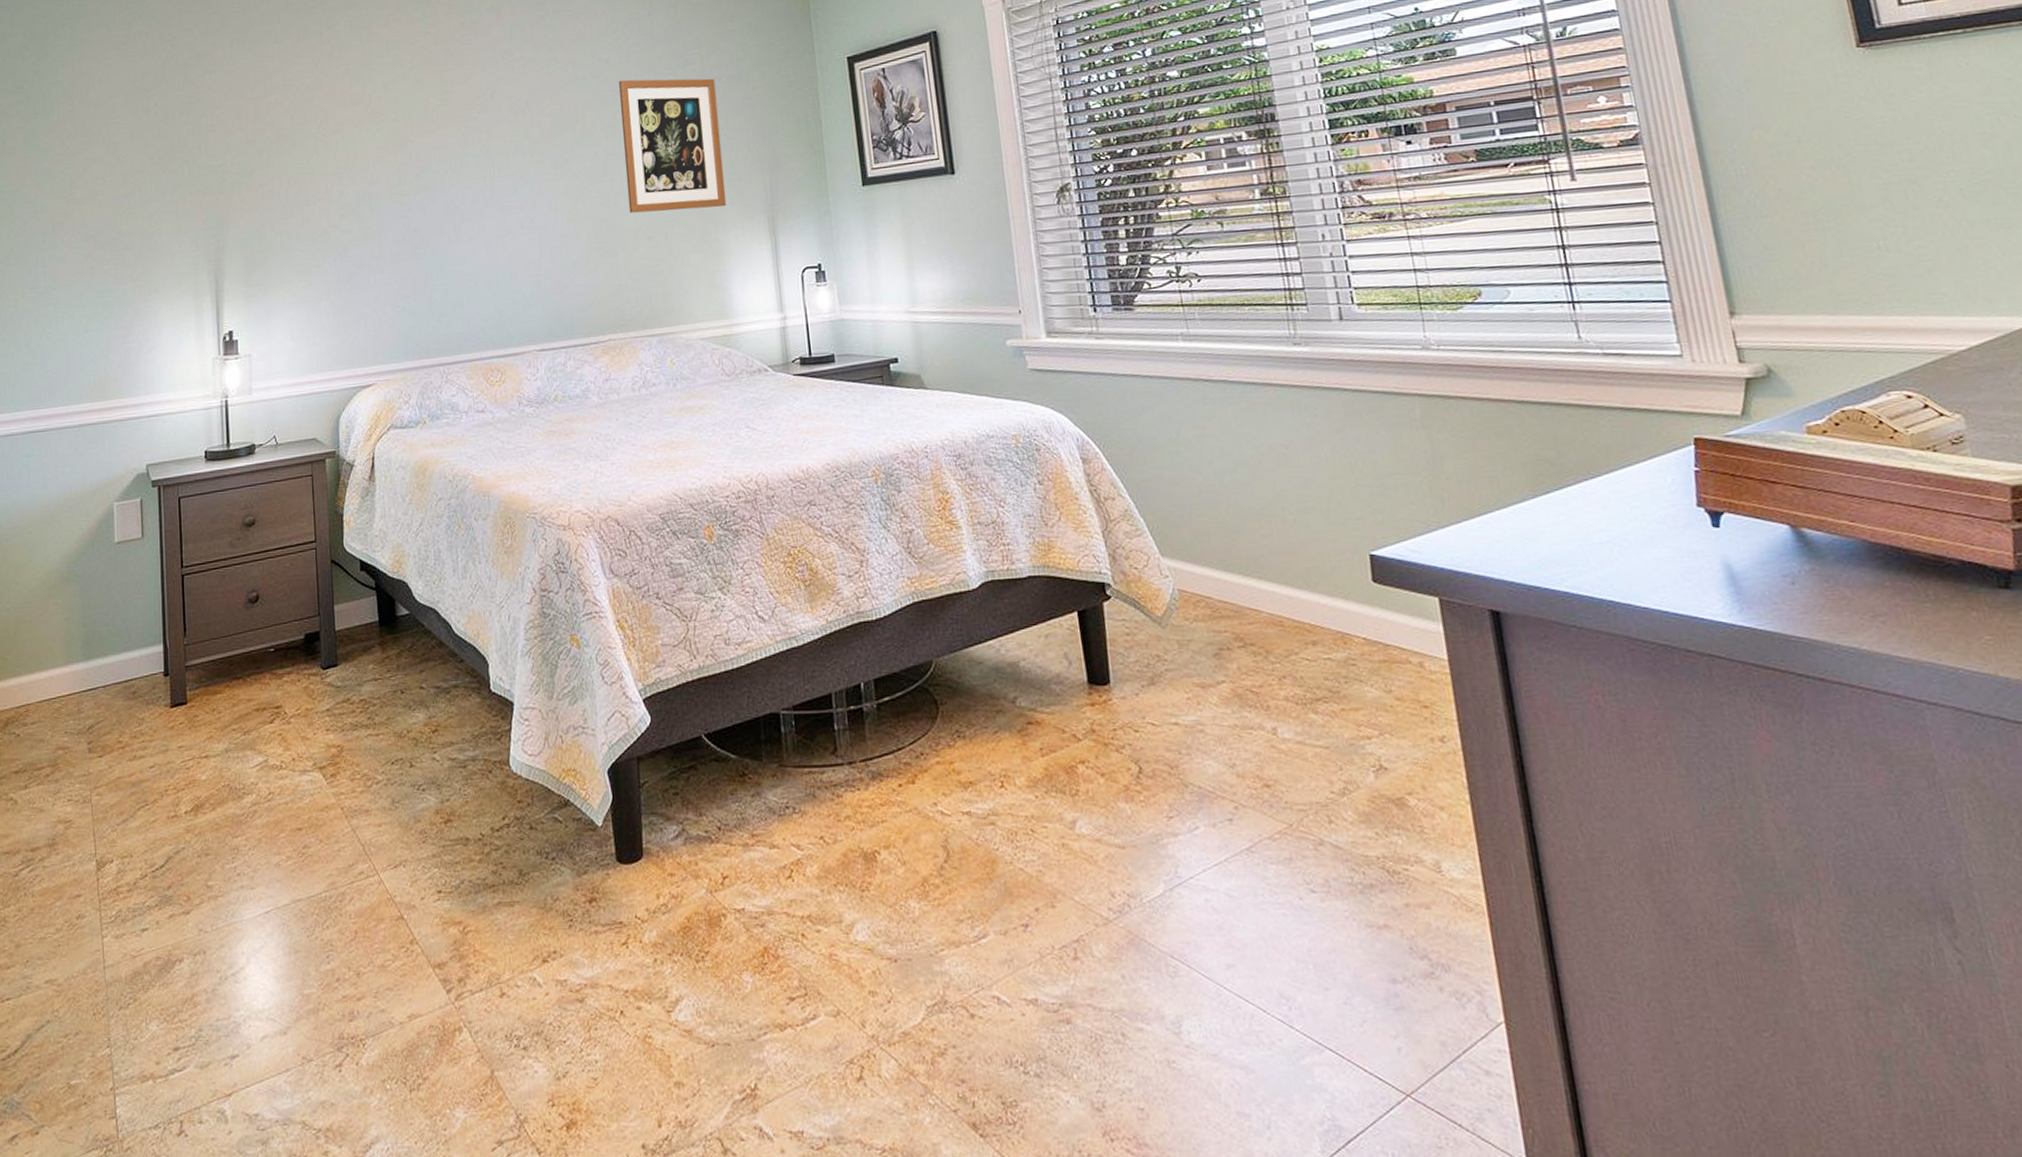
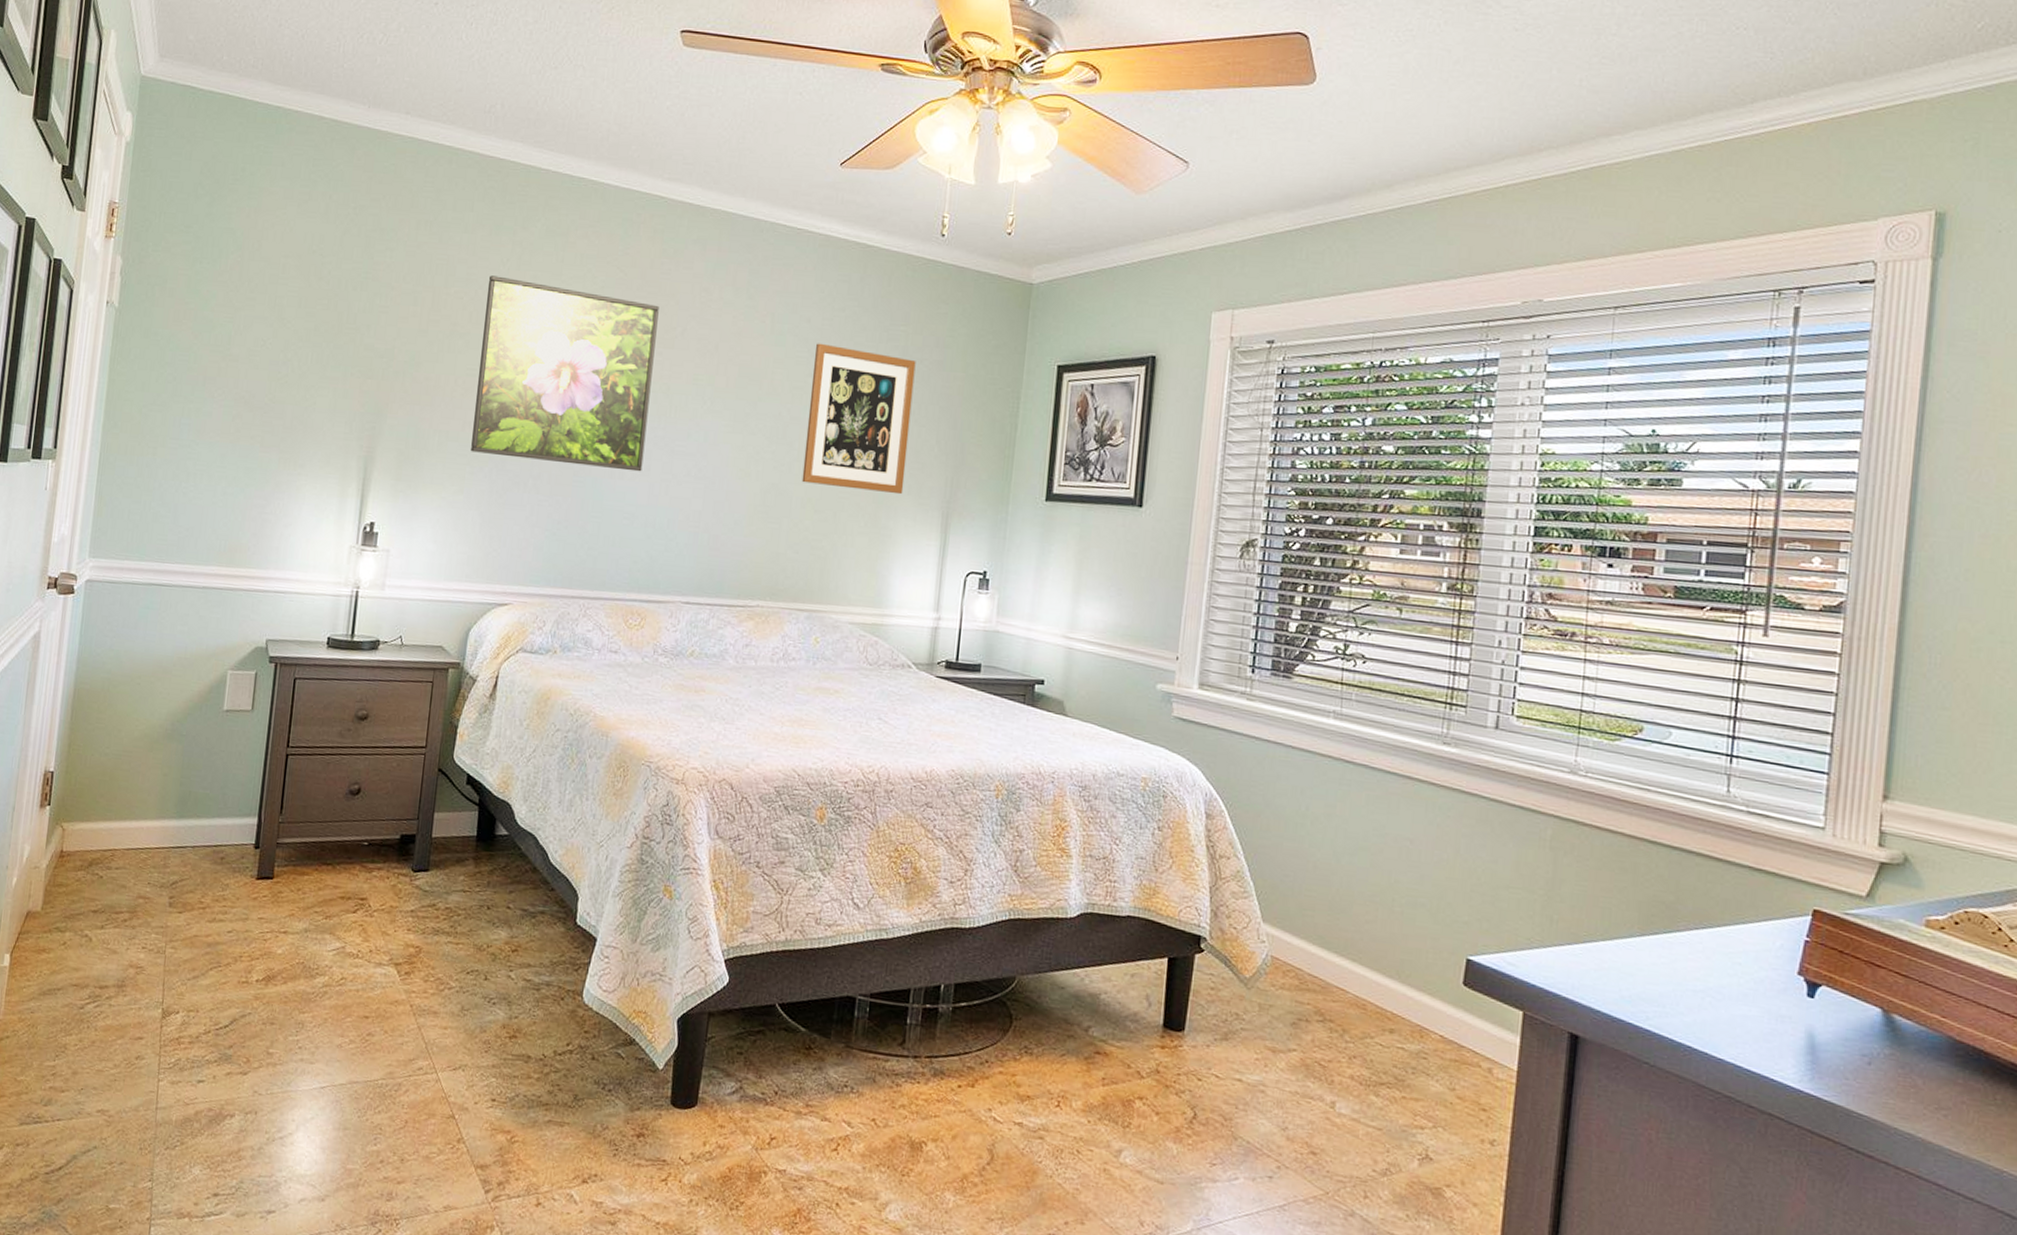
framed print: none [304,75,477,246] -> present [471,275,659,472]

